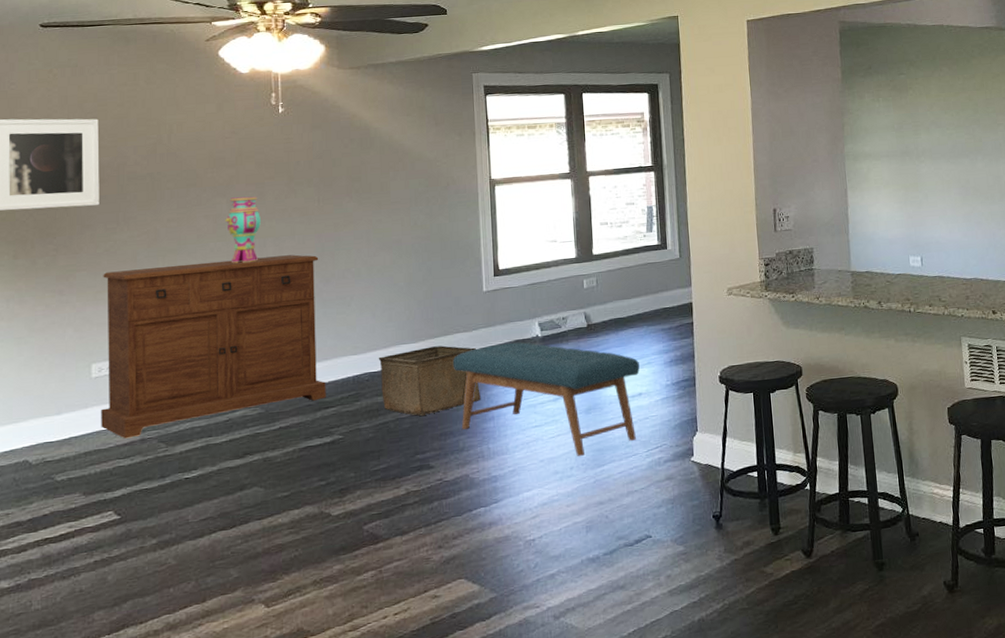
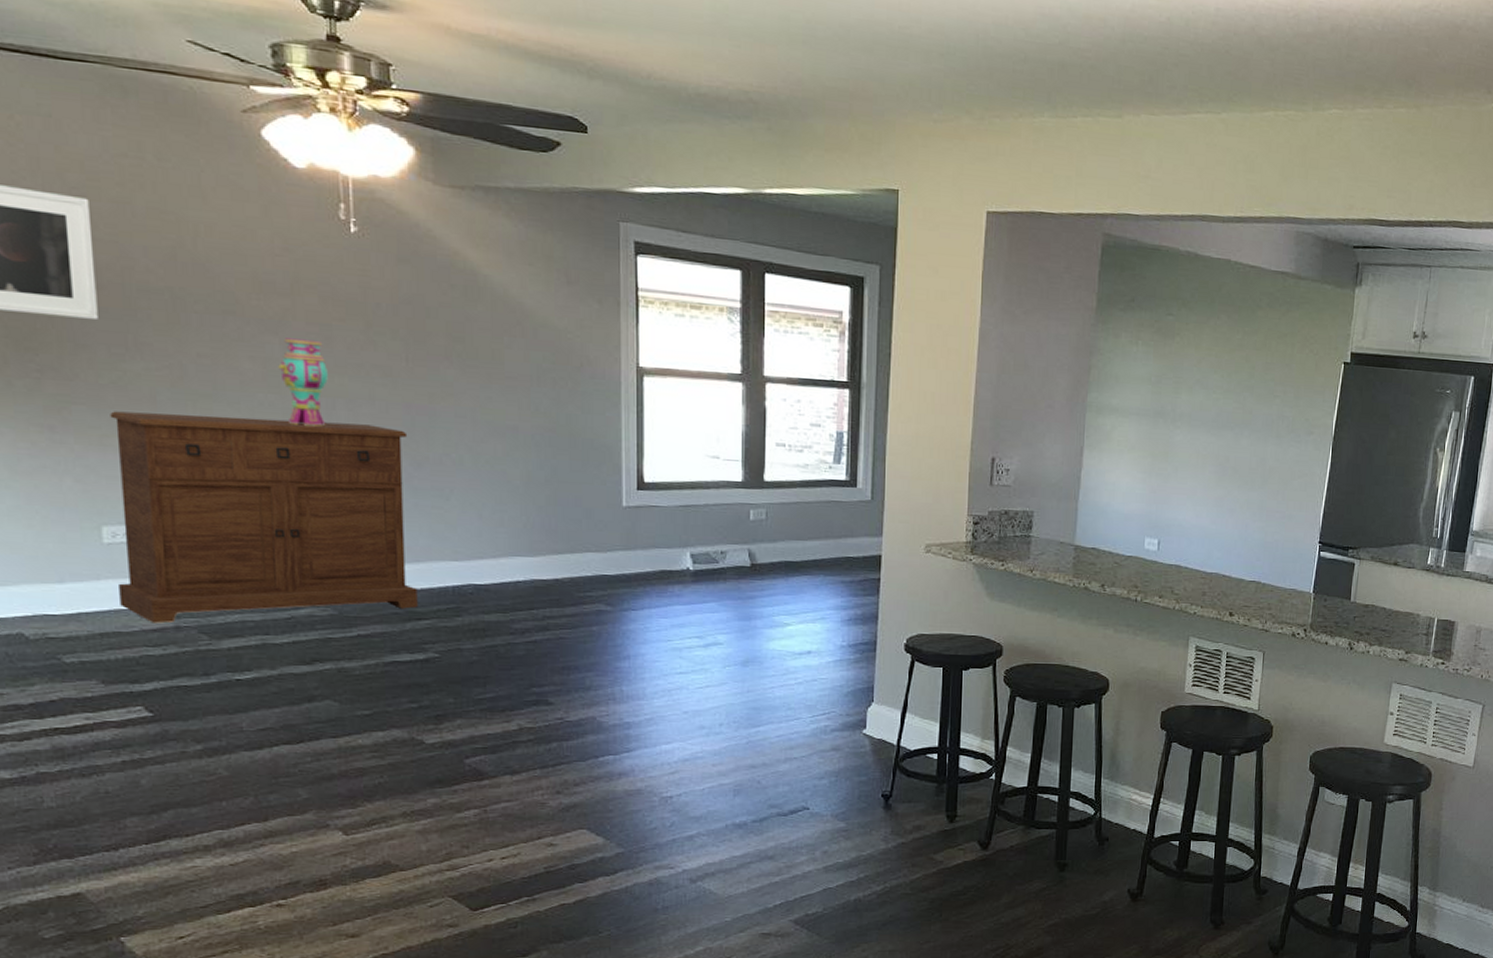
storage bin: present [378,345,481,416] -> none [485,564,614,643]
bench: present [453,342,640,457] -> none [582,572,811,714]

